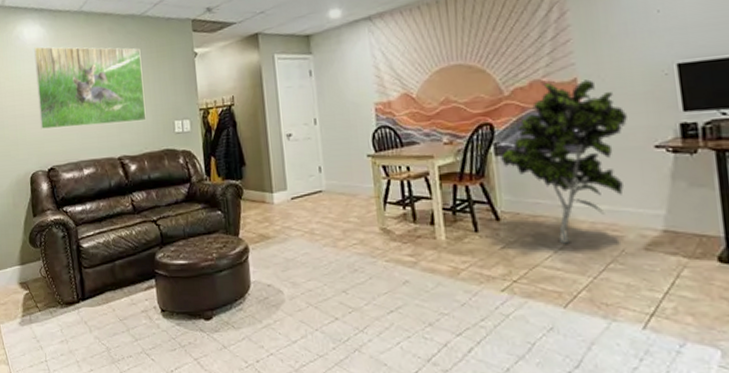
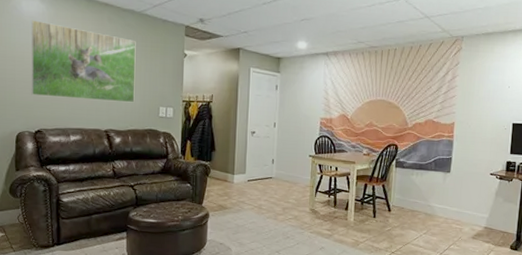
indoor plant: present [501,79,627,244] -> none [399,122,479,231]

